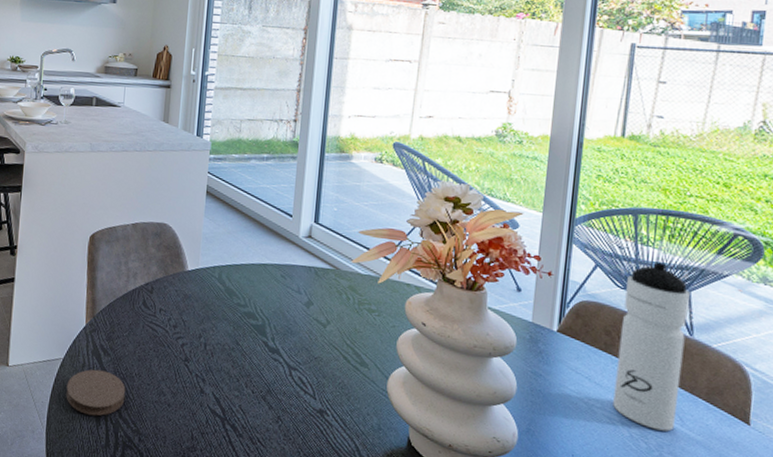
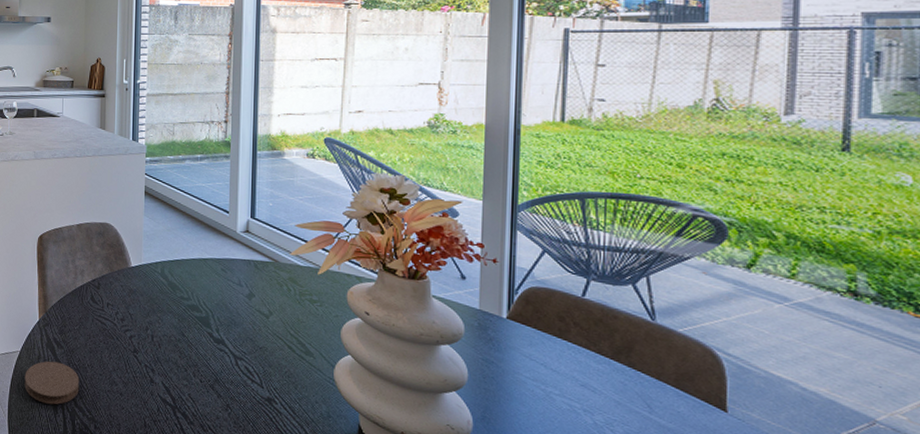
water bottle: present [613,262,690,432] -> none [572,246,648,419]

